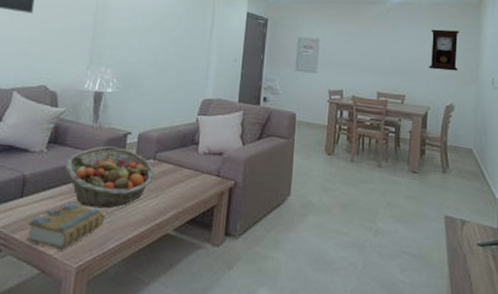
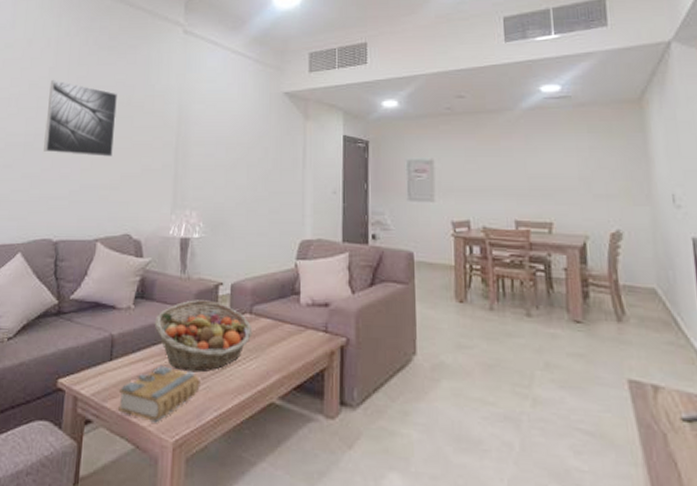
pendulum clock: present [429,29,459,71] -> none [578,136,621,188]

